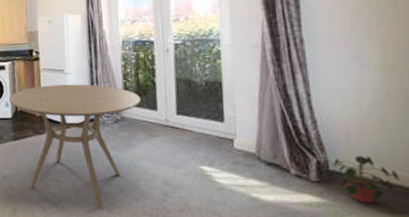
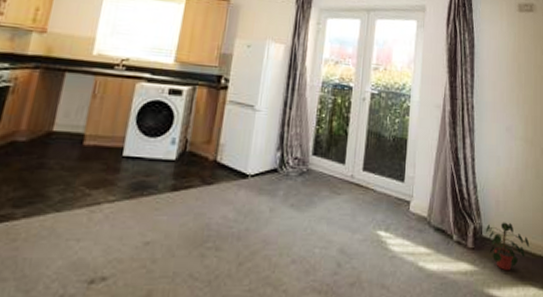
dining table: present [8,84,142,209] -> none [177,122,331,286]

